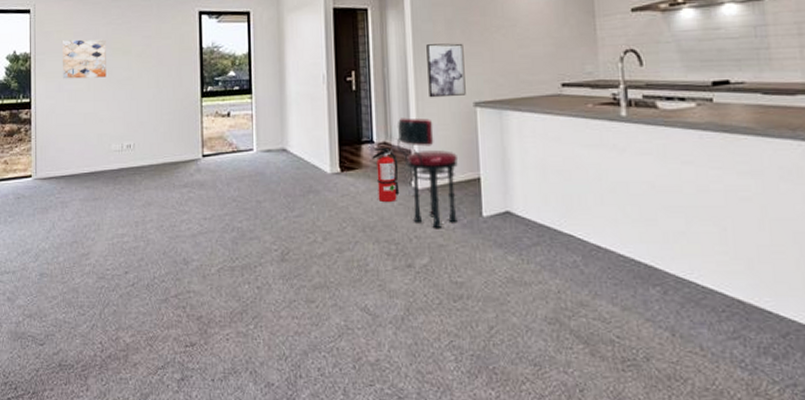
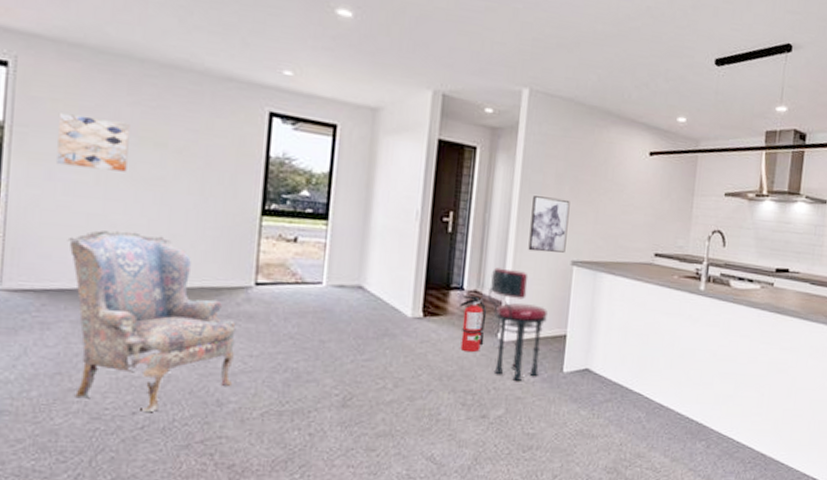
armchair: none [73,124,194,271] -> present [67,230,236,412]

